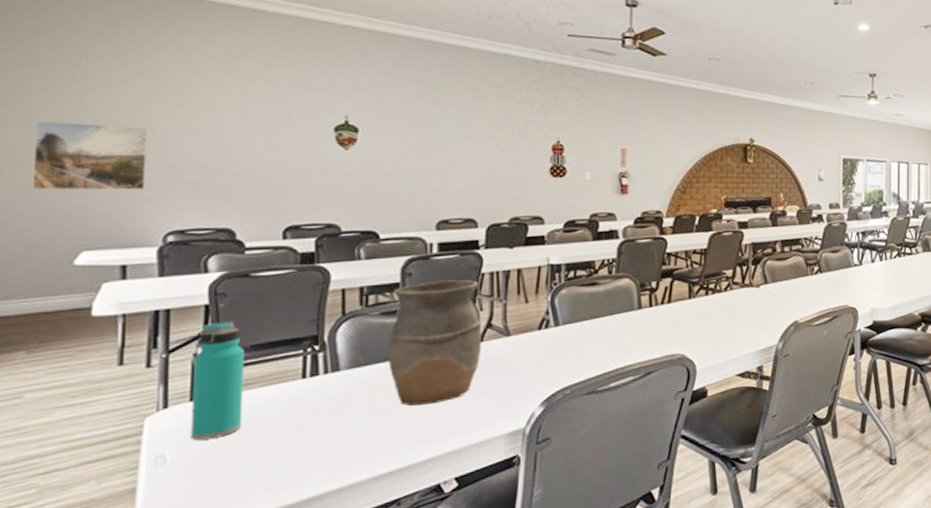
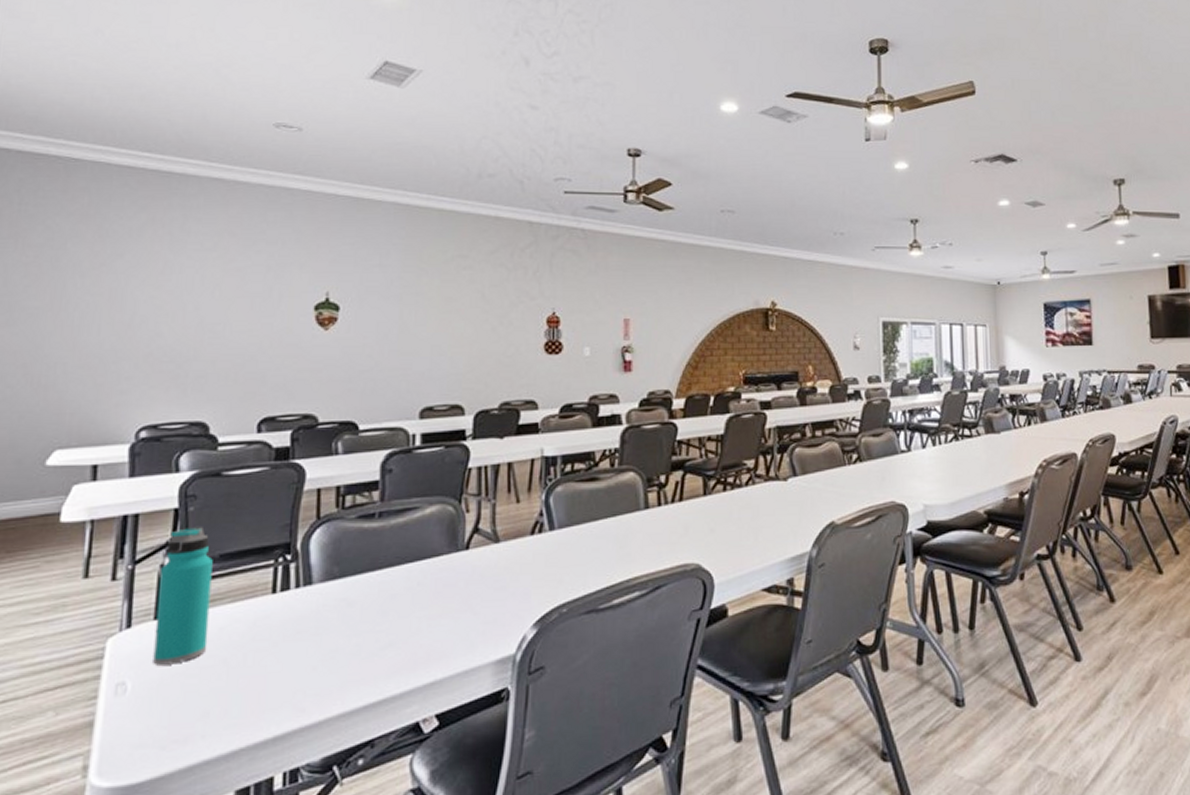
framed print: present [32,120,147,190] -> none [10,309,126,383]
vase: present [387,280,482,406] -> none [364,476,468,626]

